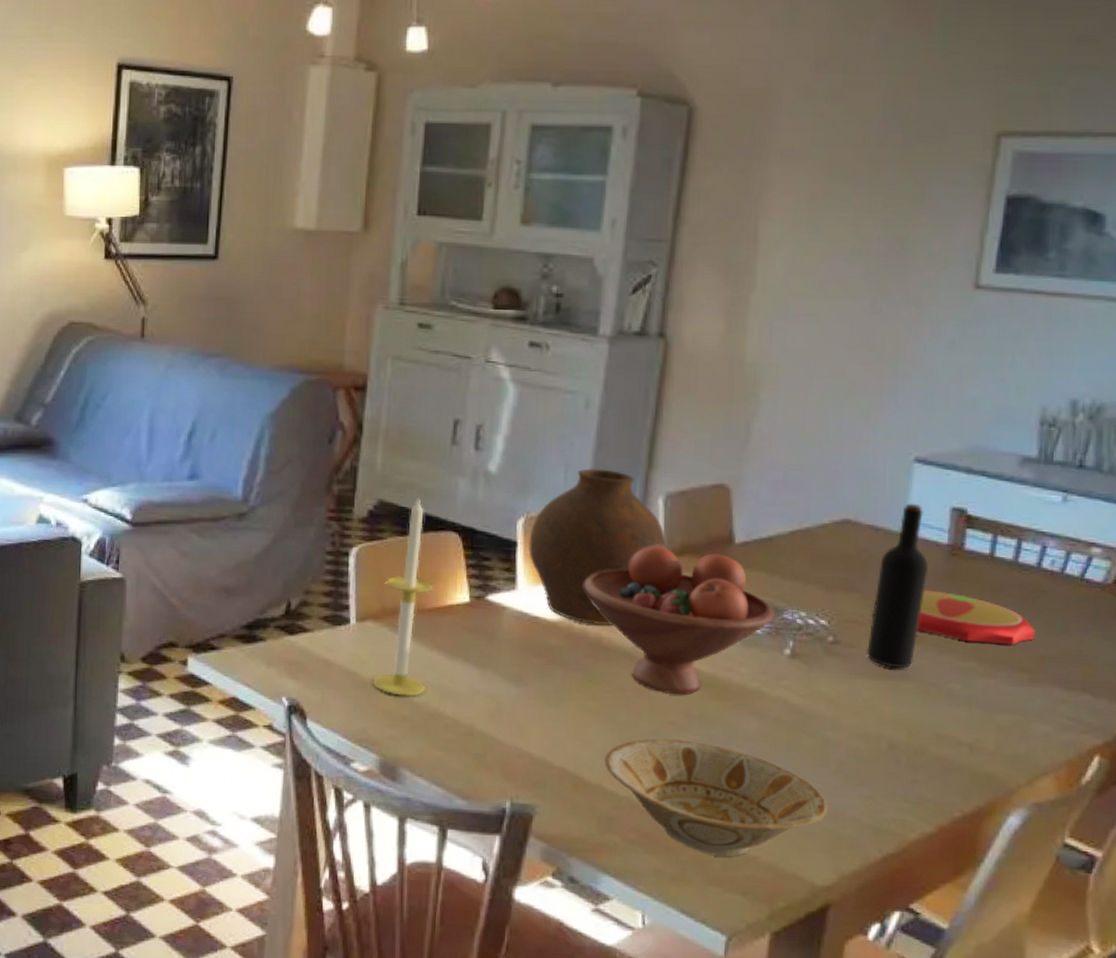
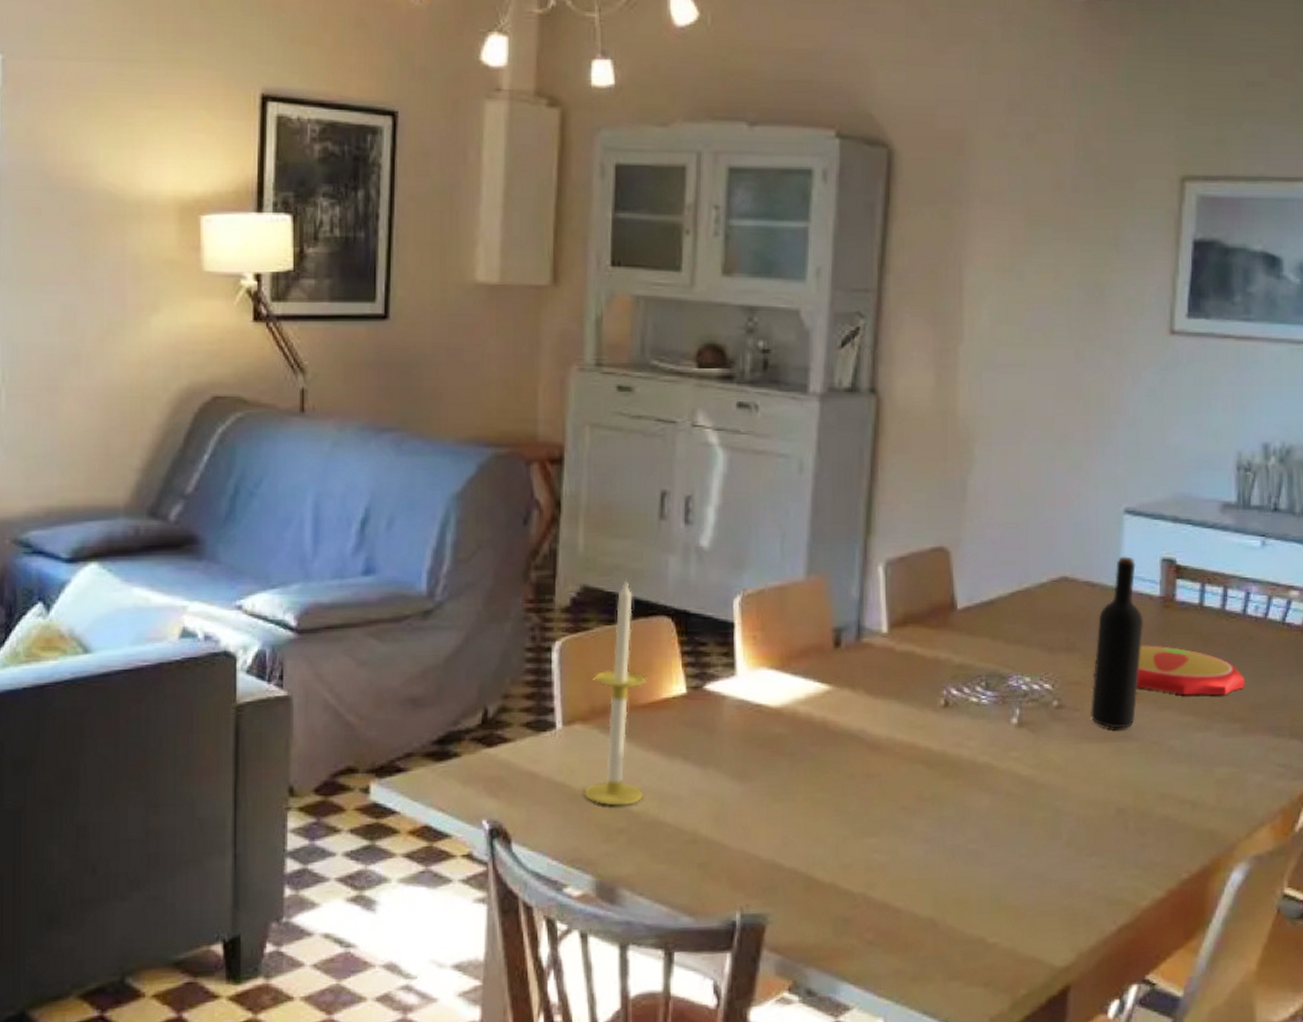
vase: present [529,468,667,626] -> none [747,537,890,709]
fruit bowl: present [584,544,775,695] -> none [807,616,1000,777]
bowl: present [604,738,828,857] -> none [837,825,1062,948]

